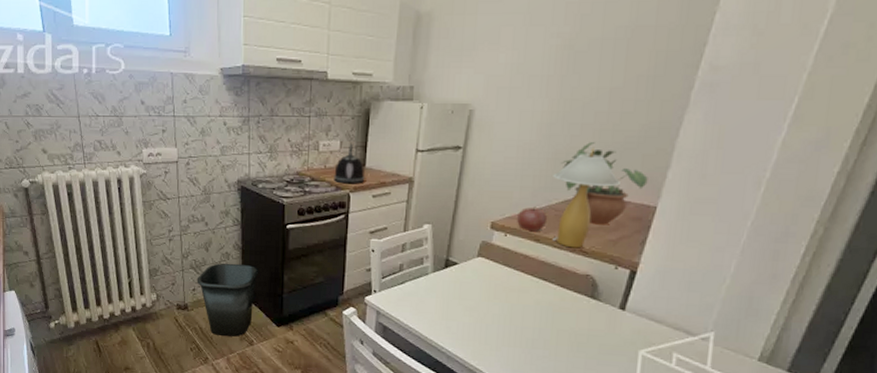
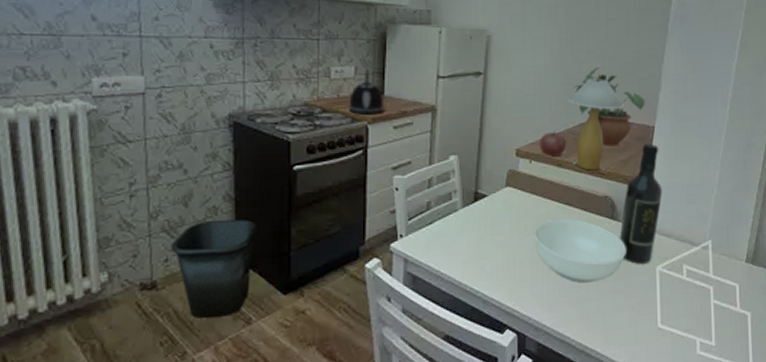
bowl: none [502,291,605,356] -> present [533,218,626,283]
wine bottle: none [598,224,659,346] -> present [619,143,663,264]

